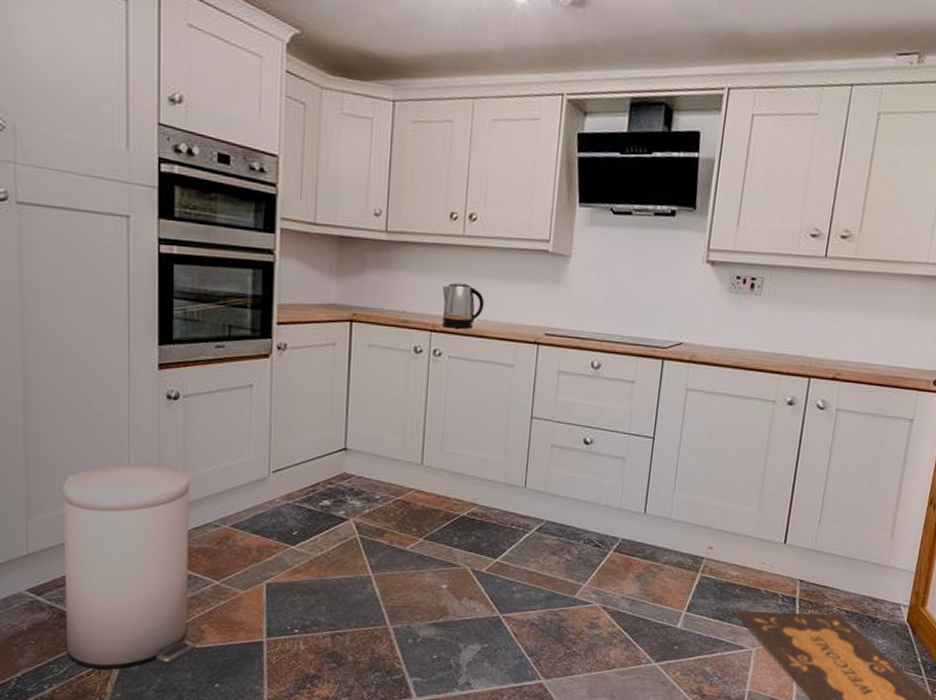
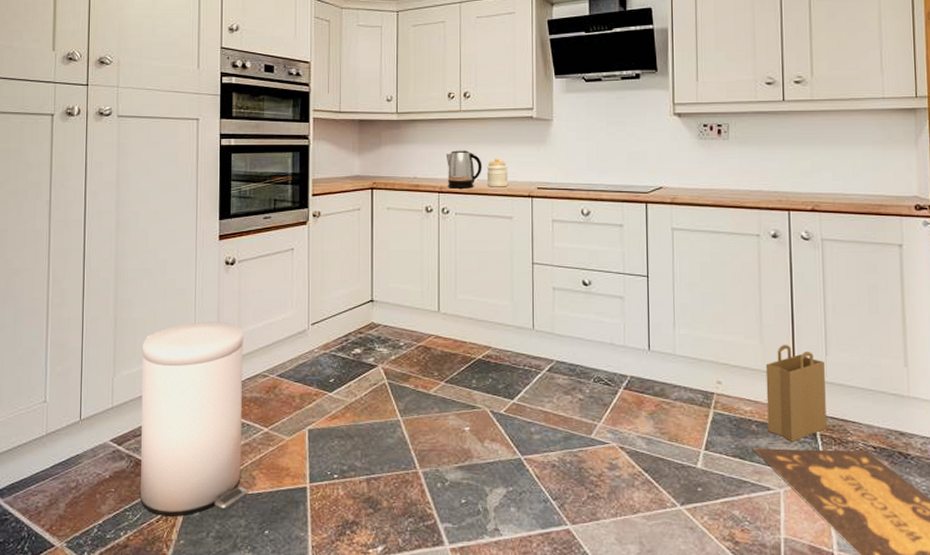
jar: none [487,295,514,331] -> present [486,158,509,187]
shopping bag: none [750,512,816,606] -> present [765,344,827,442]

